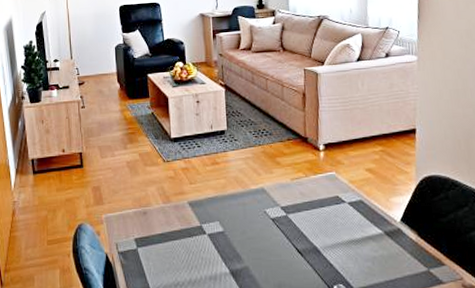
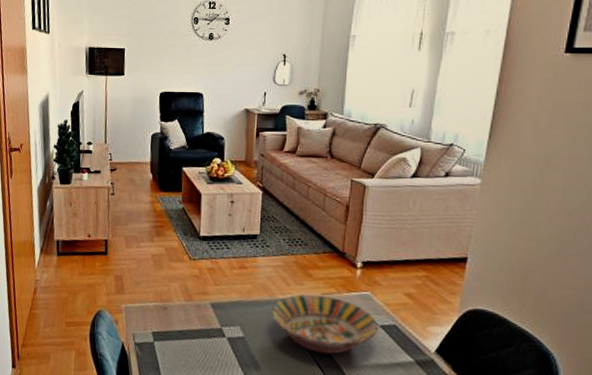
serving bowl: none [245,180,347,238] -> present [270,294,379,355]

